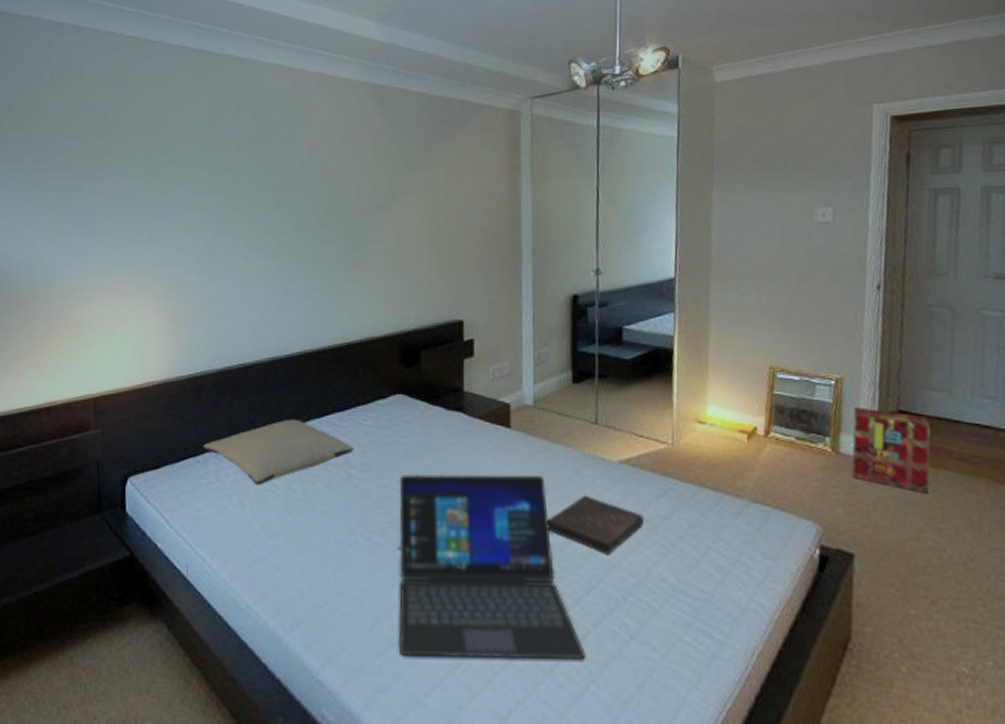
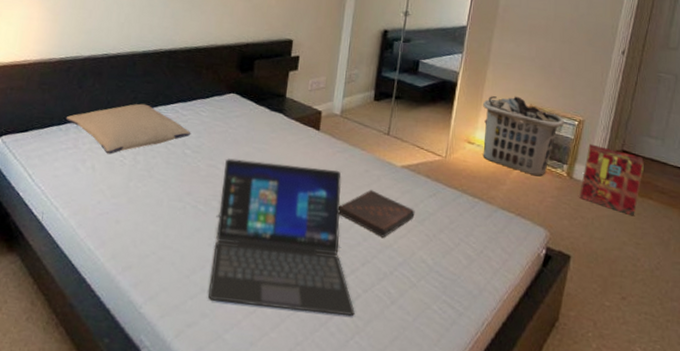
clothes hamper: none [709,357,817,456] -> present [482,96,564,177]

